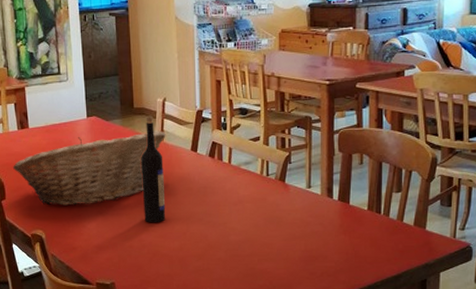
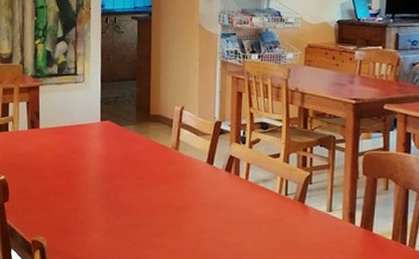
fruit basket: present [13,131,166,206] -> none [19,140,182,213]
wine bottle: present [141,115,166,223] -> none [152,123,177,238]

